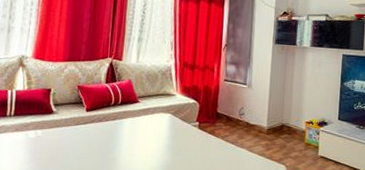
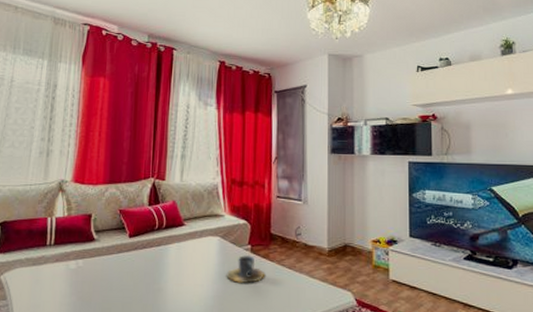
cup: none [175,130,211,156] -> present [226,254,265,284]

